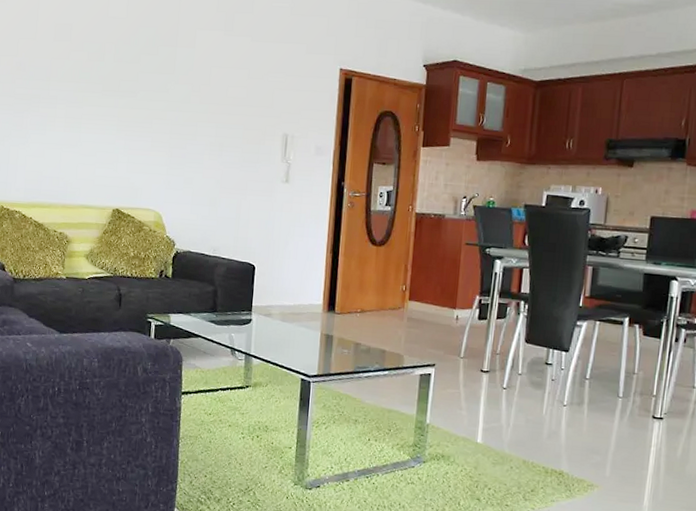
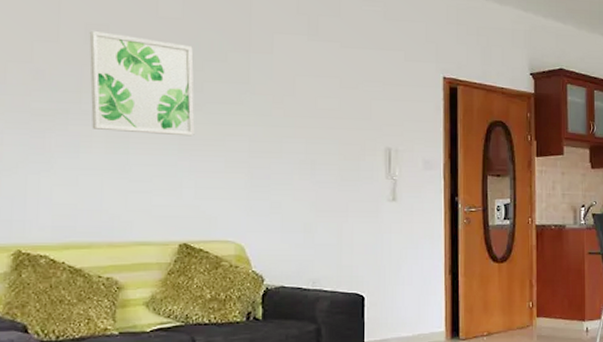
wall art: none [56,29,133,119] -> present [89,30,195,137]

